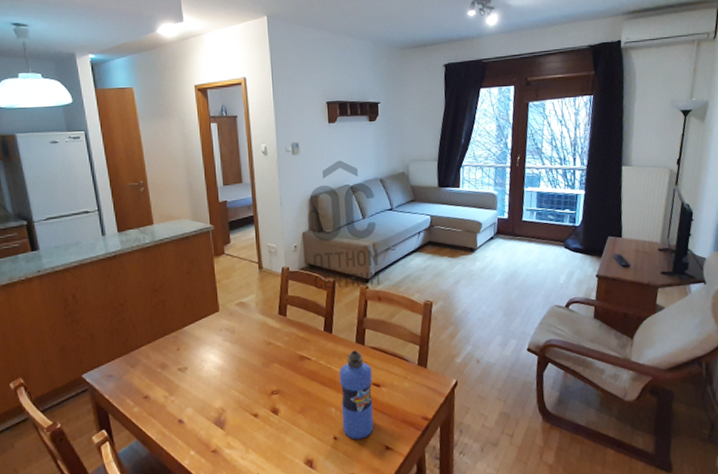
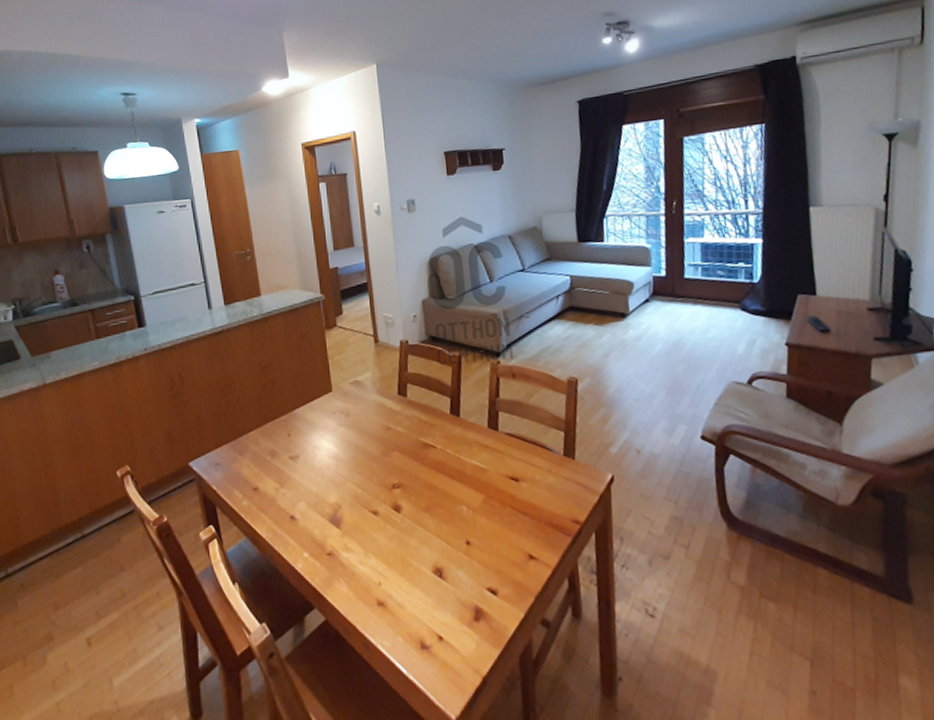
water bottle: present [339,350,374,440] -> none [469,437,514,545]

